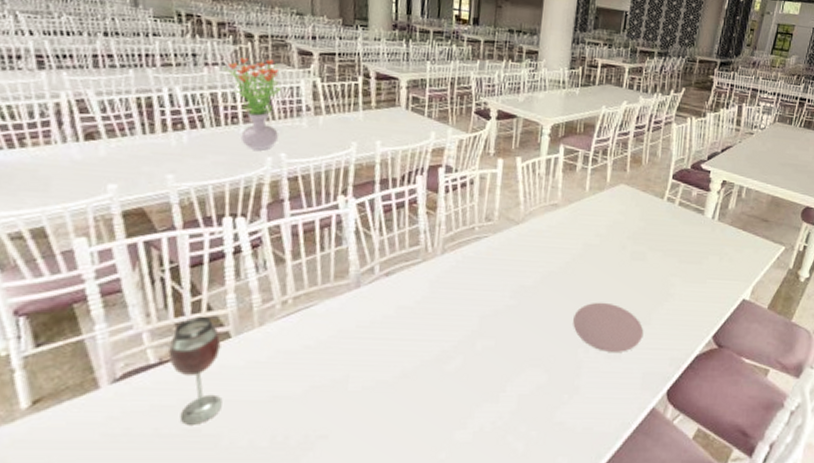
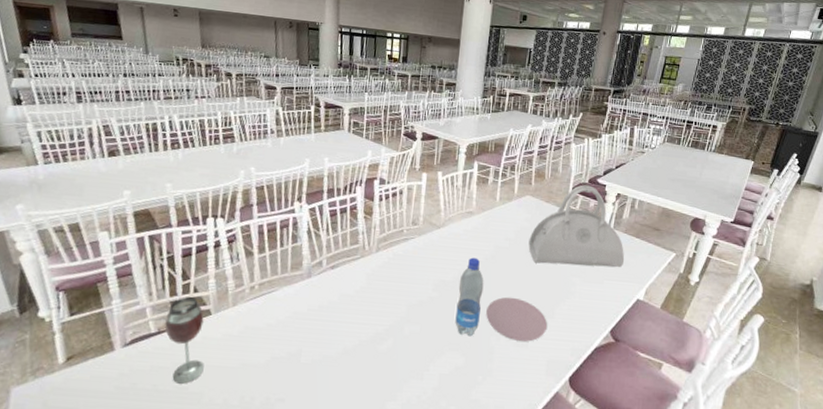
flower arrangement: present [223,58,281,150] -> none [209,92,252,165]
bottle: none [536,257,571,350] -> present [455,257,484,337]
handbag: none [622,171,729,264] -> present [528,185,624,267]

